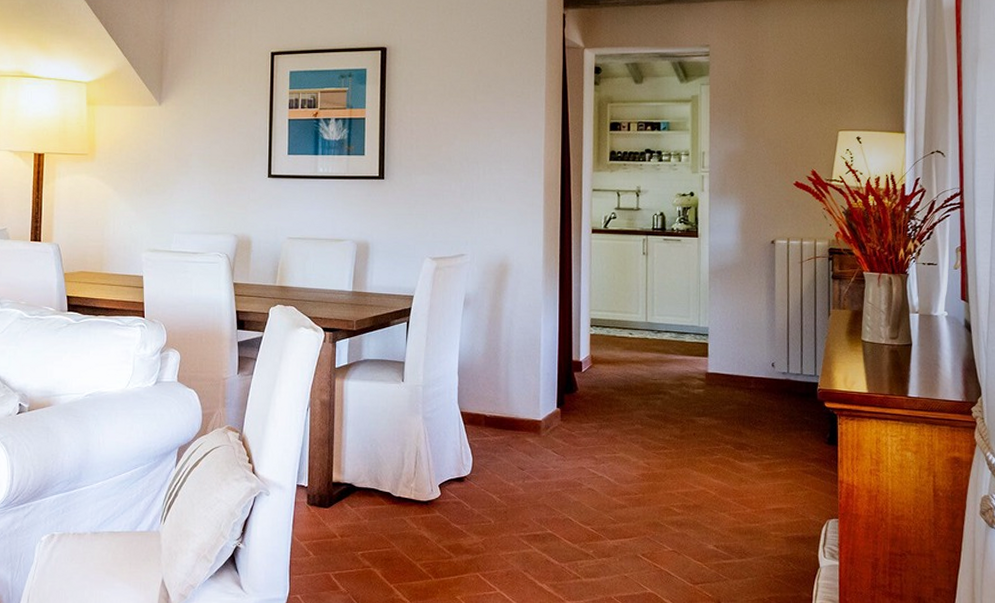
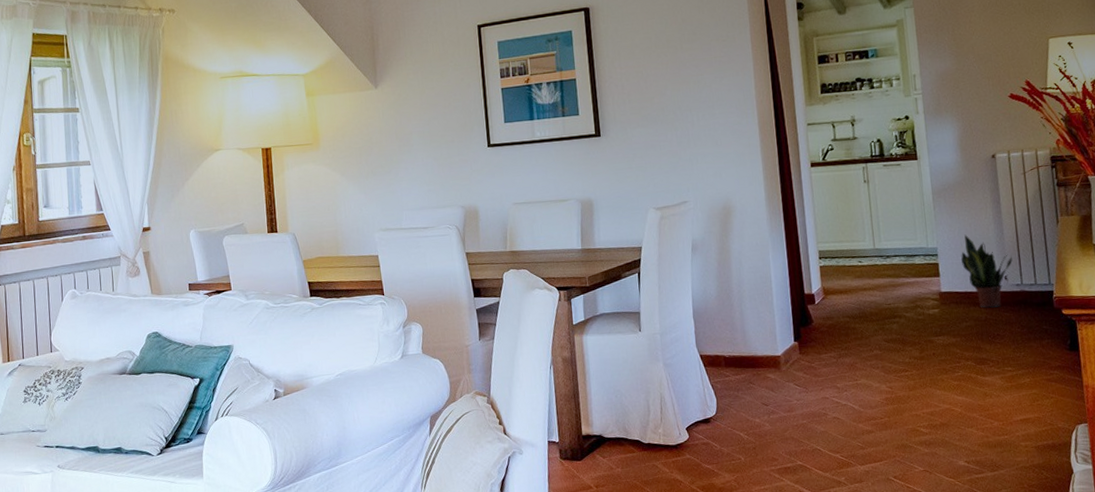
potted plant: none [731,317,781,393] -> present [961,234,1013,308]

